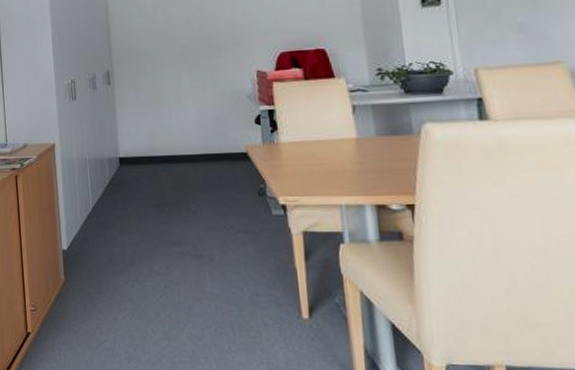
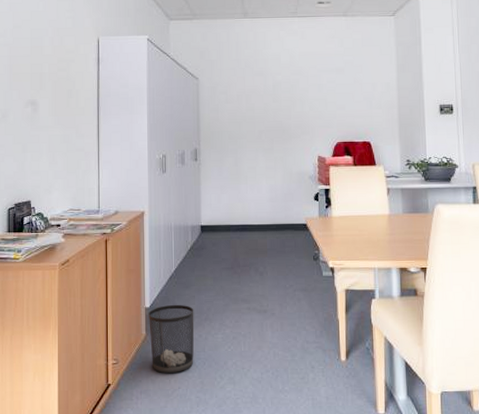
waste bin: none [65,246,121,325] -> present [147,304,194,374]

